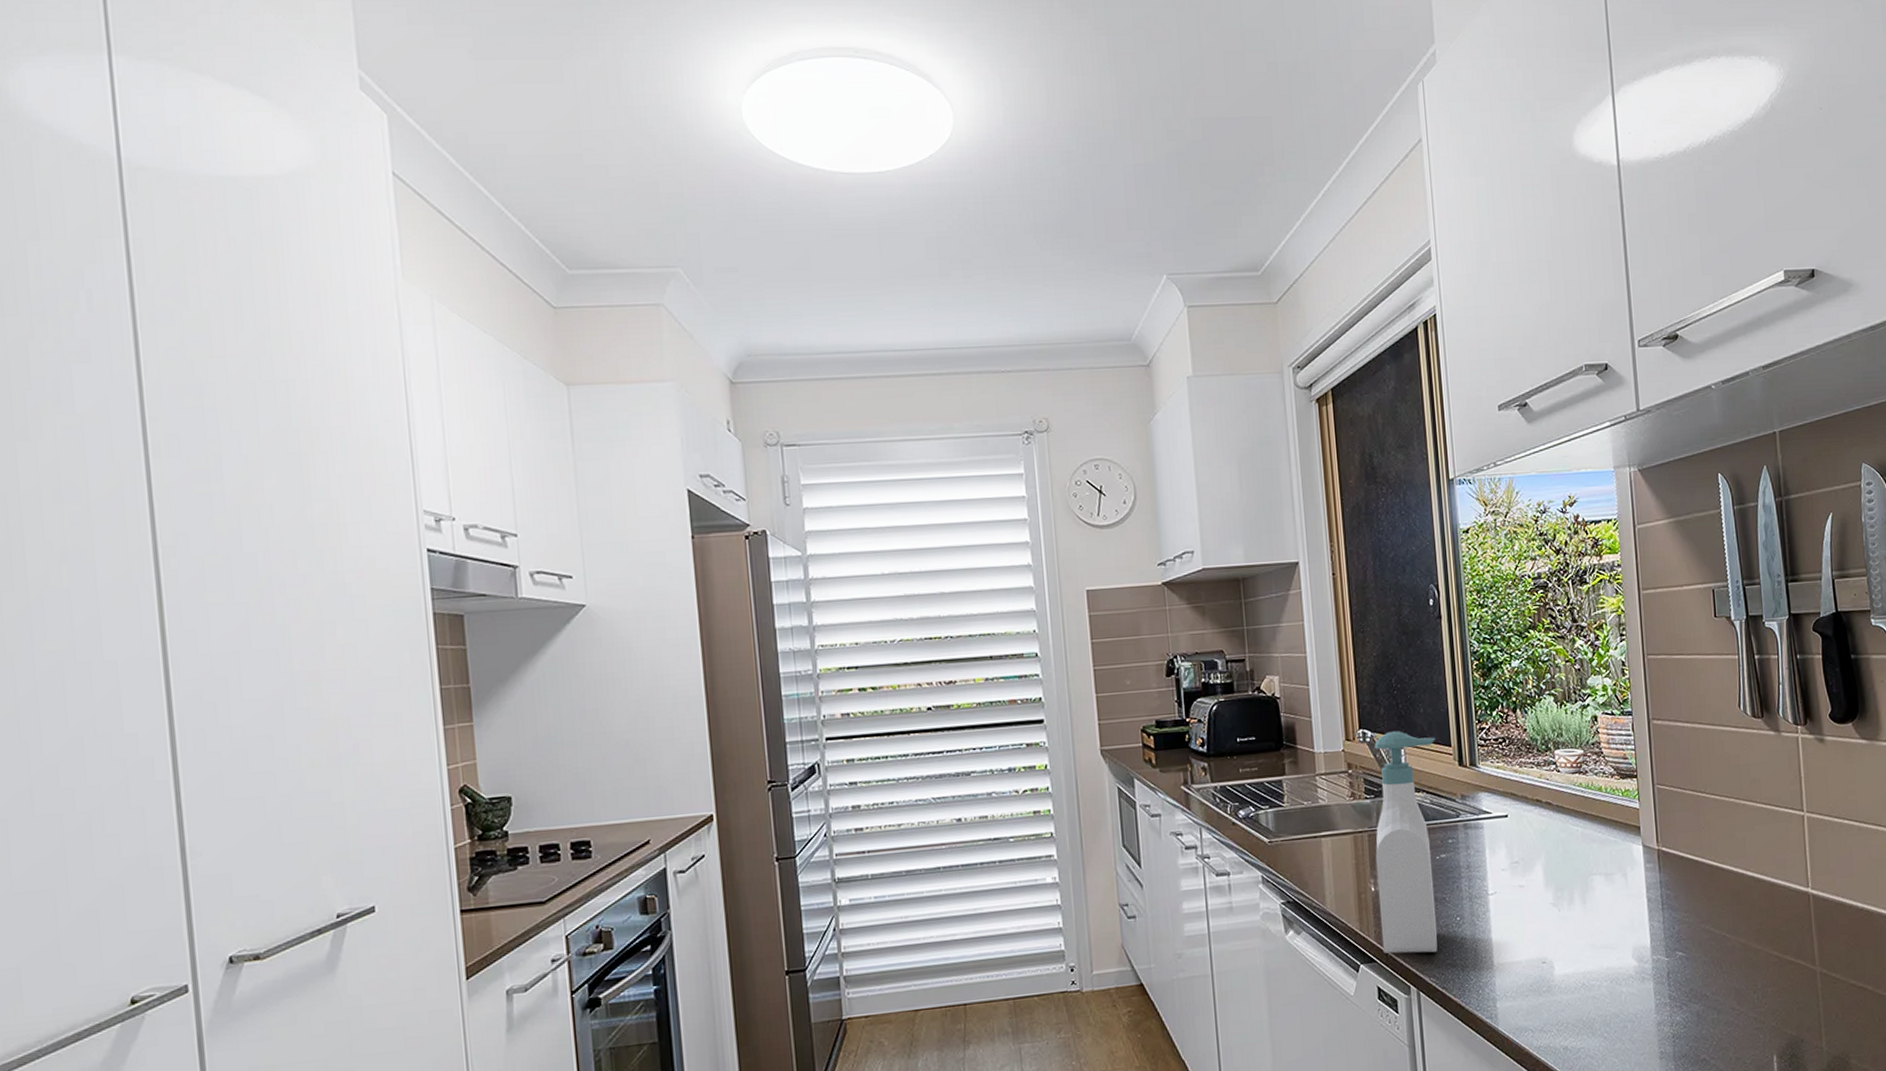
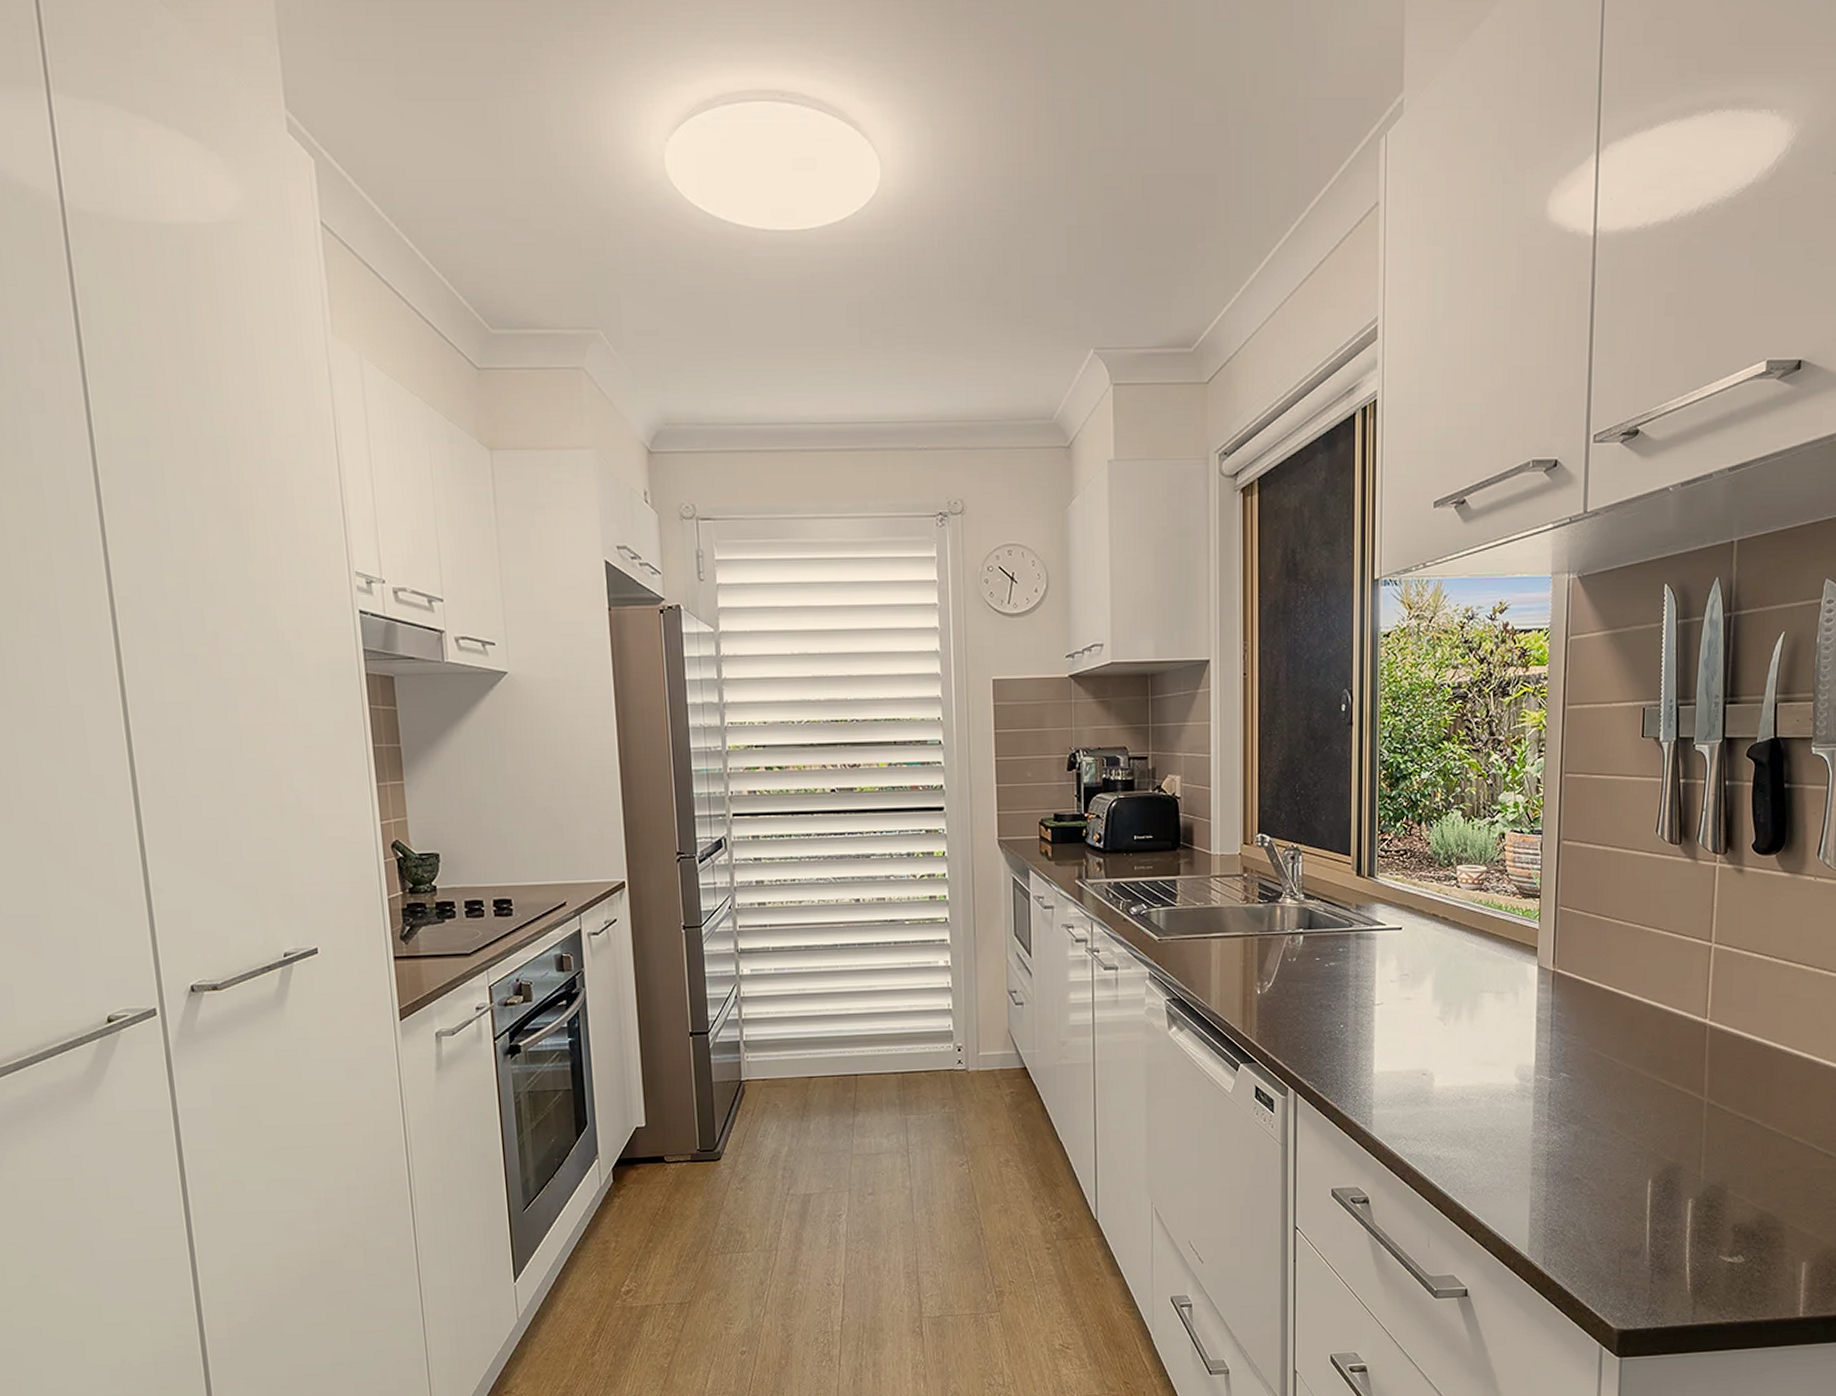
soap bottle: present [1374,731,1438,954] -> none [1263,837,1335,1057]

